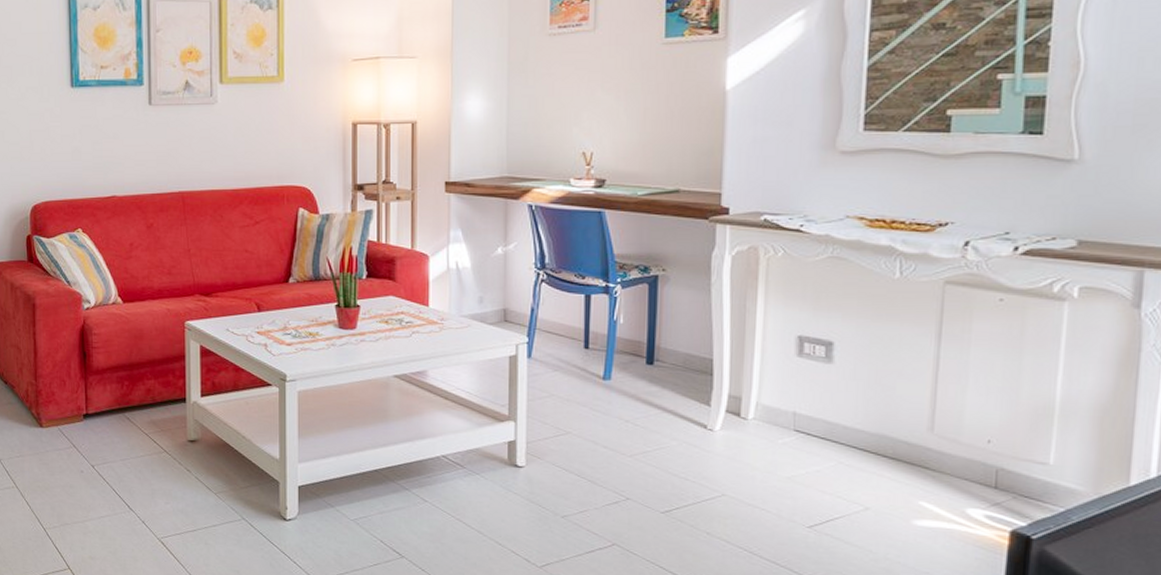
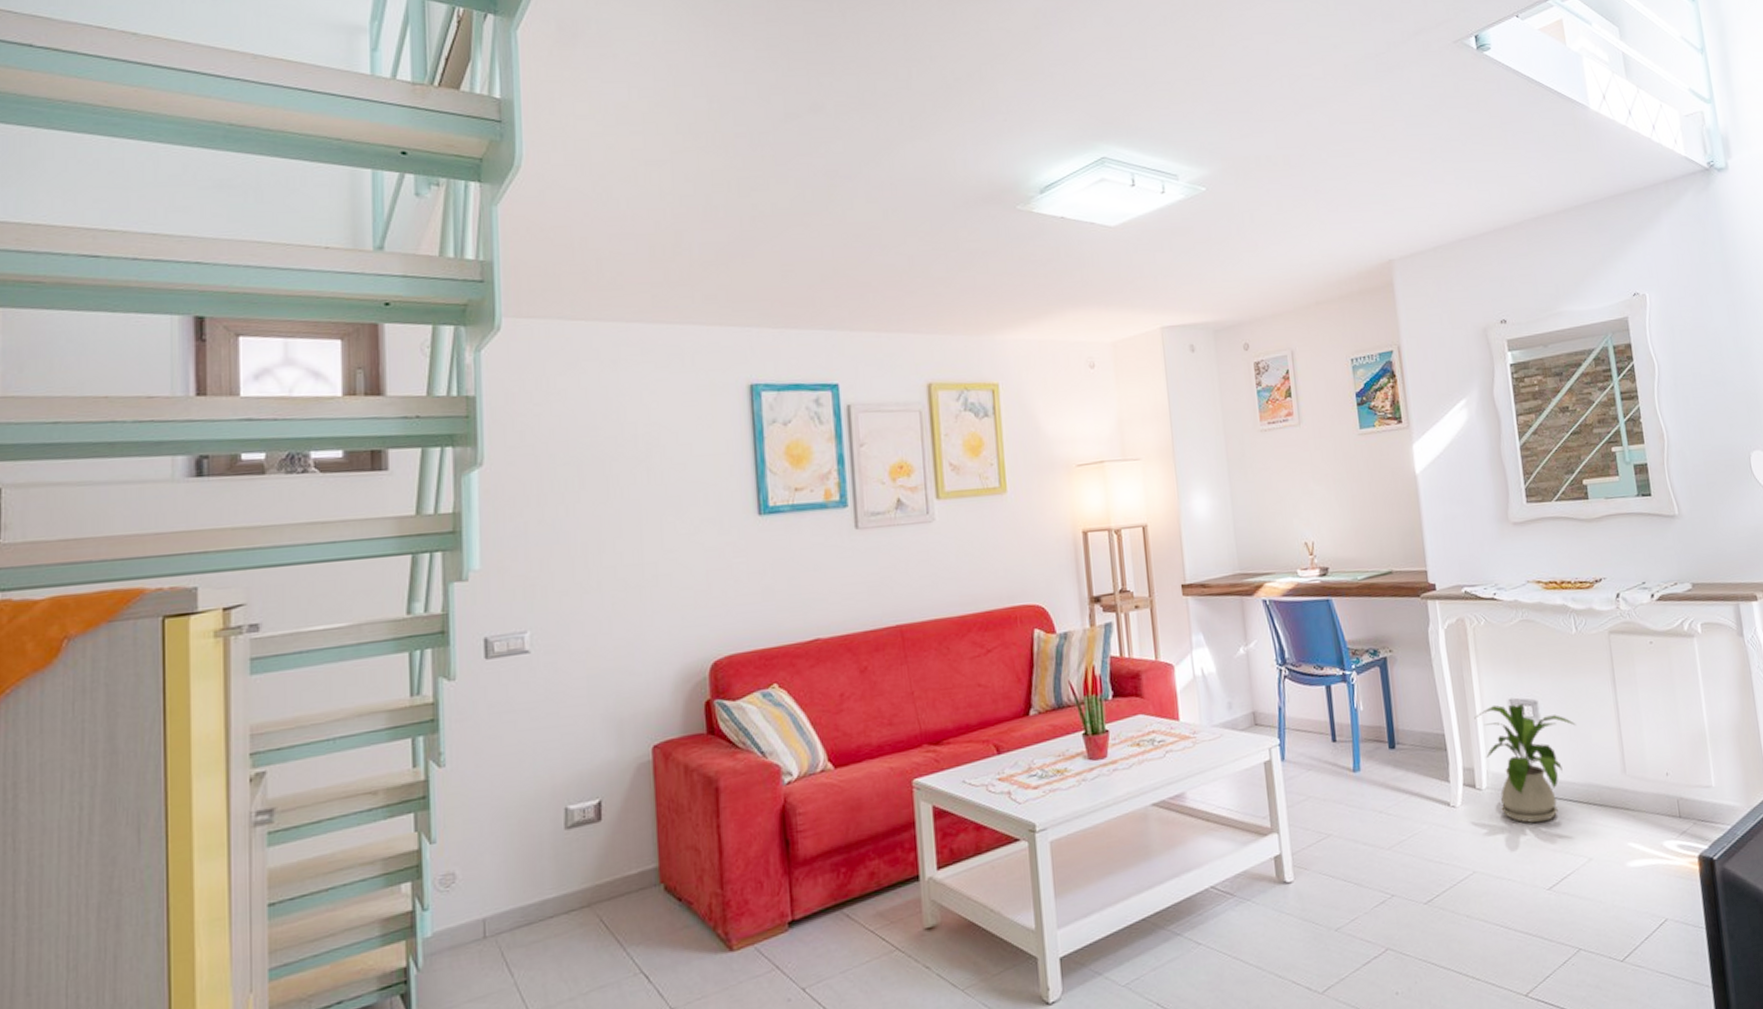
house plant: none [751,340,879,463] -> present [1474,704,1576,823]

